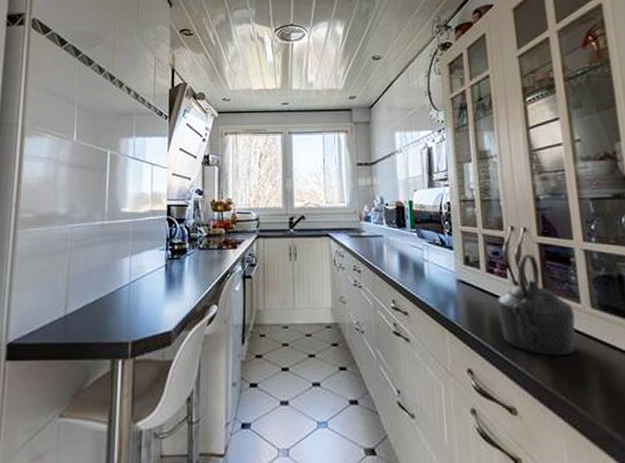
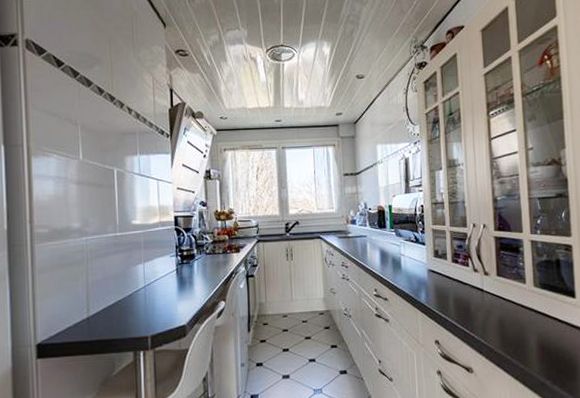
kettle: present [496,253,576,356] -> none [460,245,521,326]

